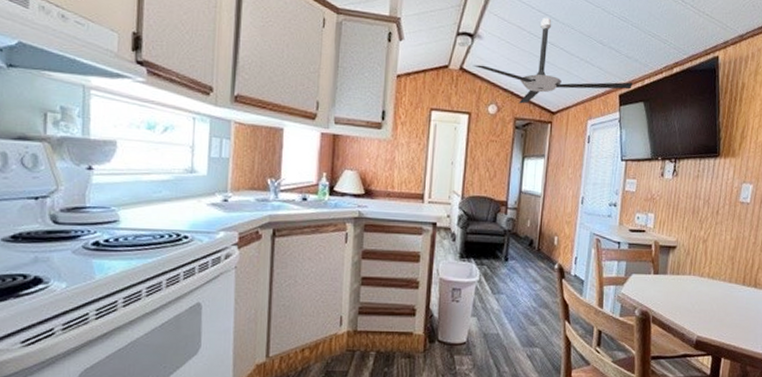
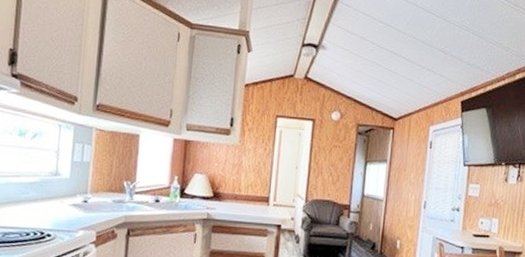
ceiling fan: present [474,18,632,104] -> none [318,28,474,111]

